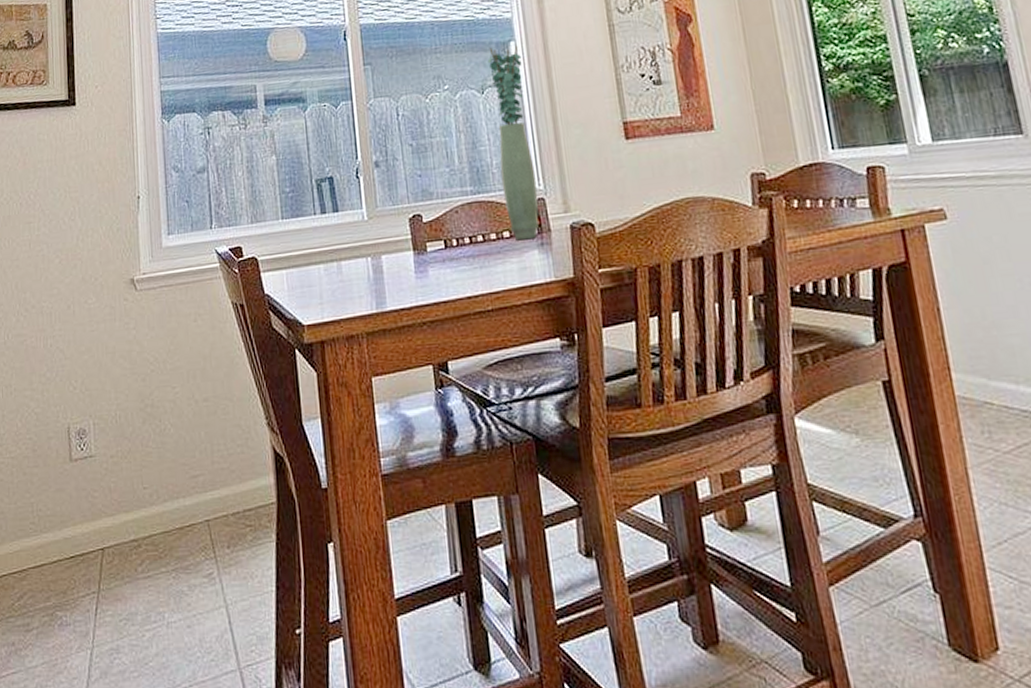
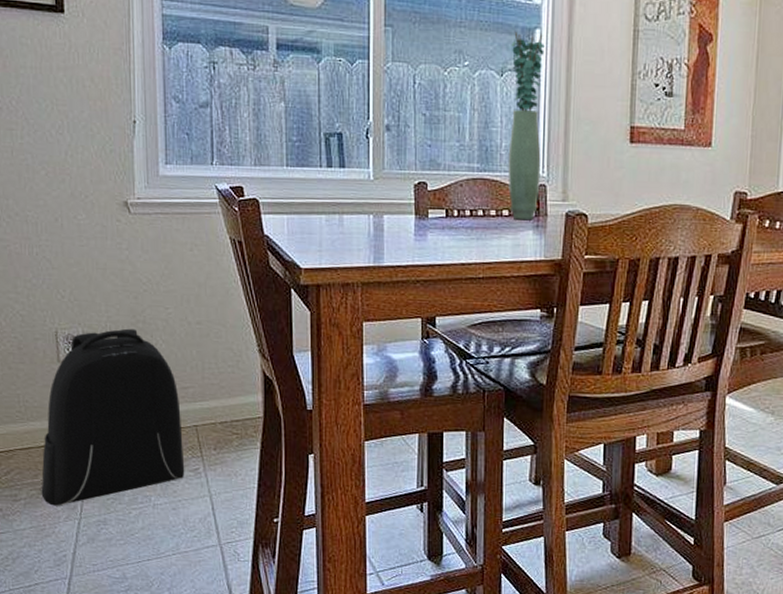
backpack: none [53,414,199,634] -> present [41,328,185,506]

